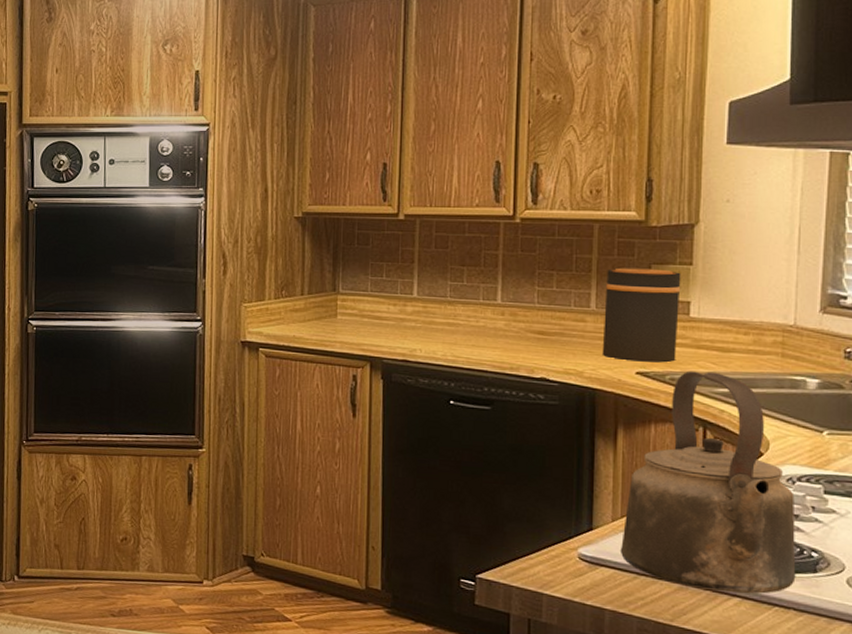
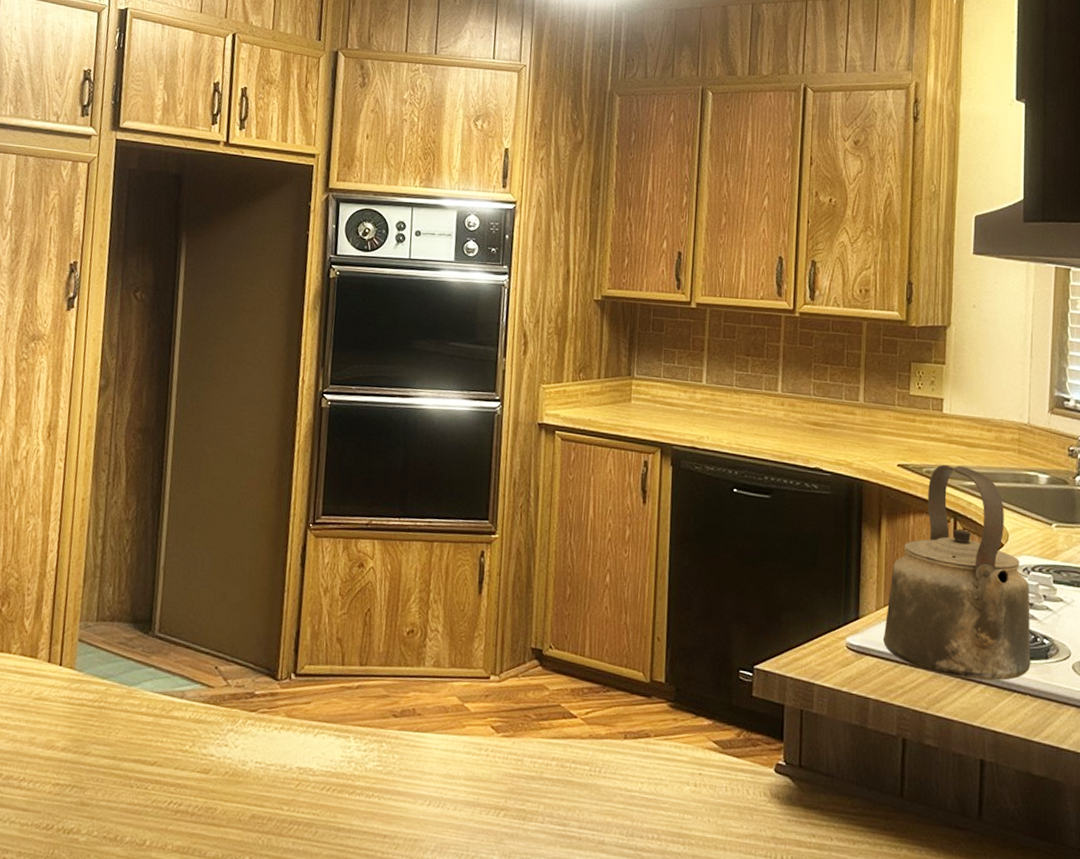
cylinder: present [602,267,681,362] -> none [868,364,936,456]

